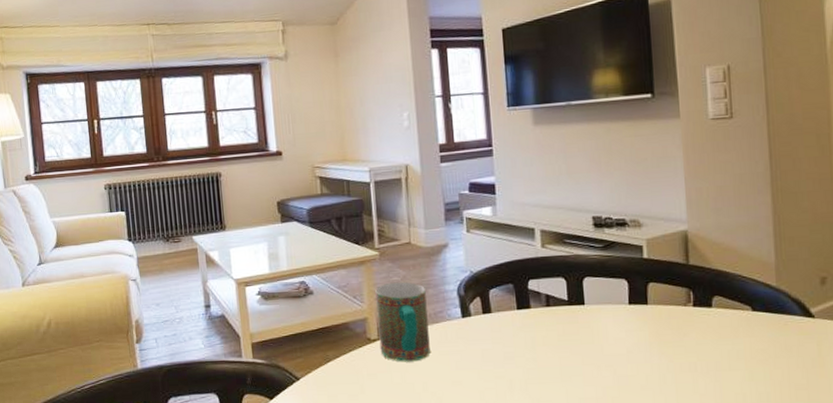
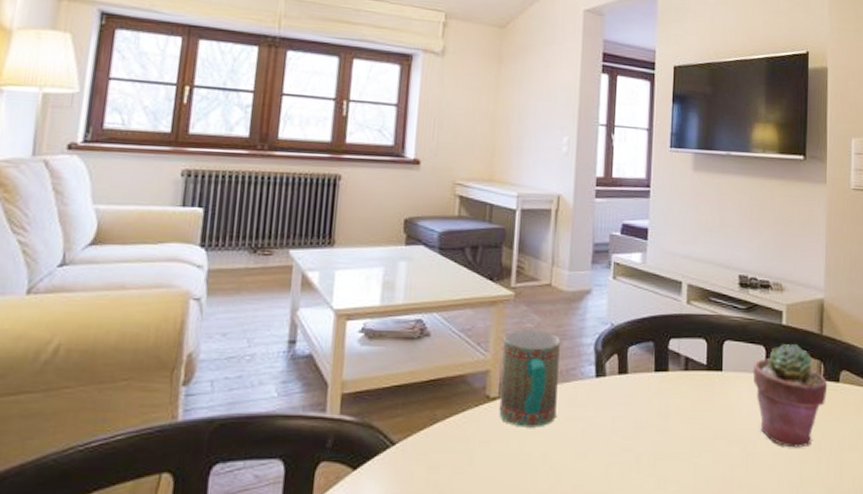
potted succulent: none [616,275,700,369] -> present [752,344,828,448]

